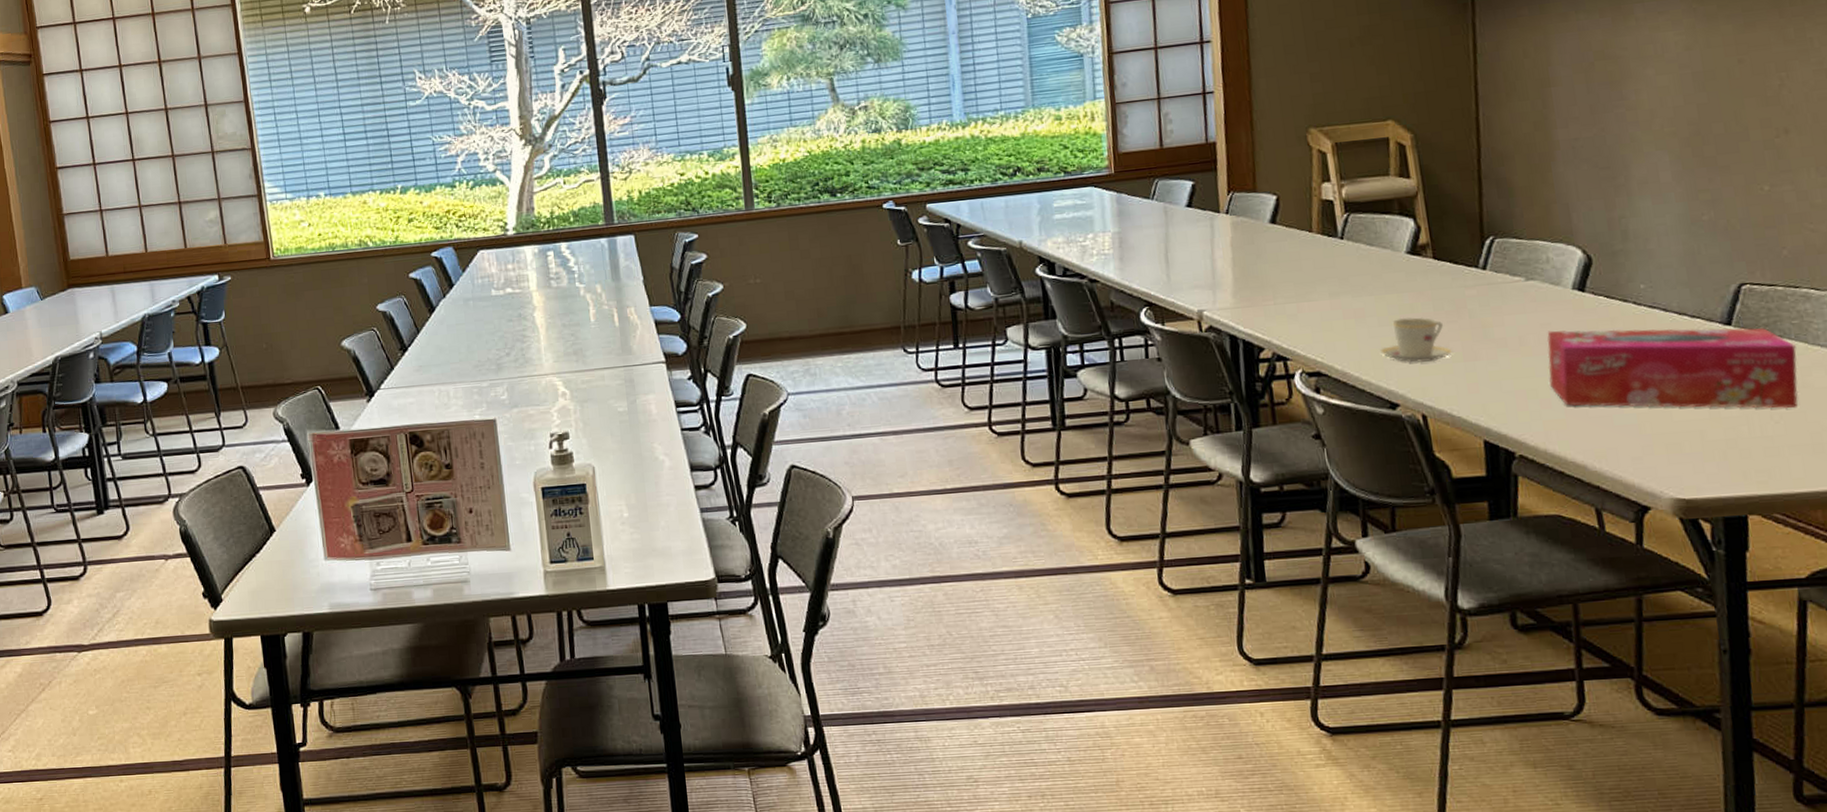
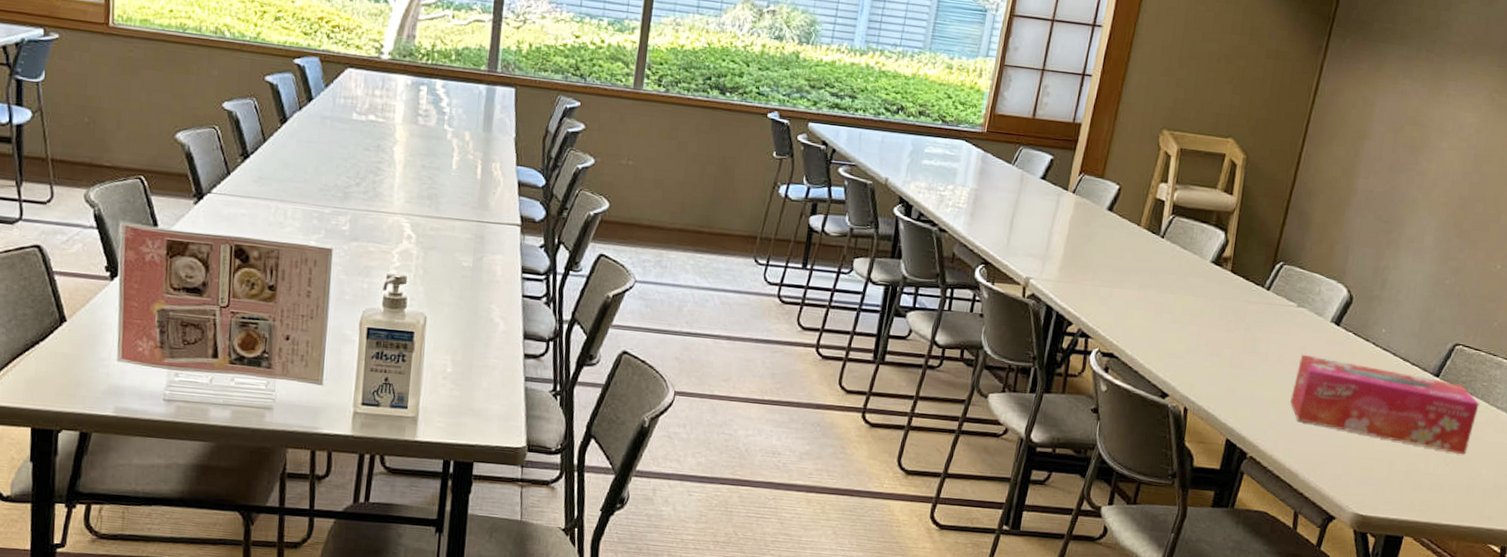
teacup: present [1380,317,1454,363] -> none [1166,318,1224,362]

